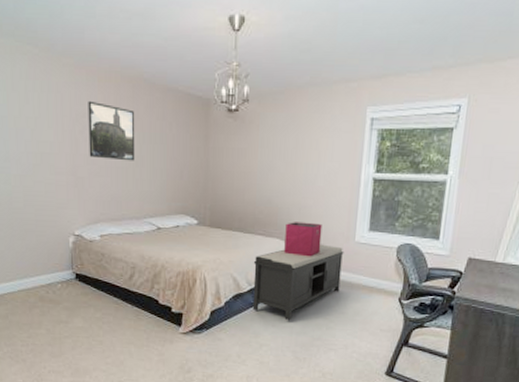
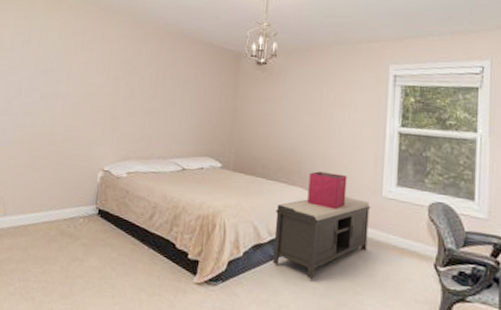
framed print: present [88,100,135,161] -> none [128,50,172,105]

